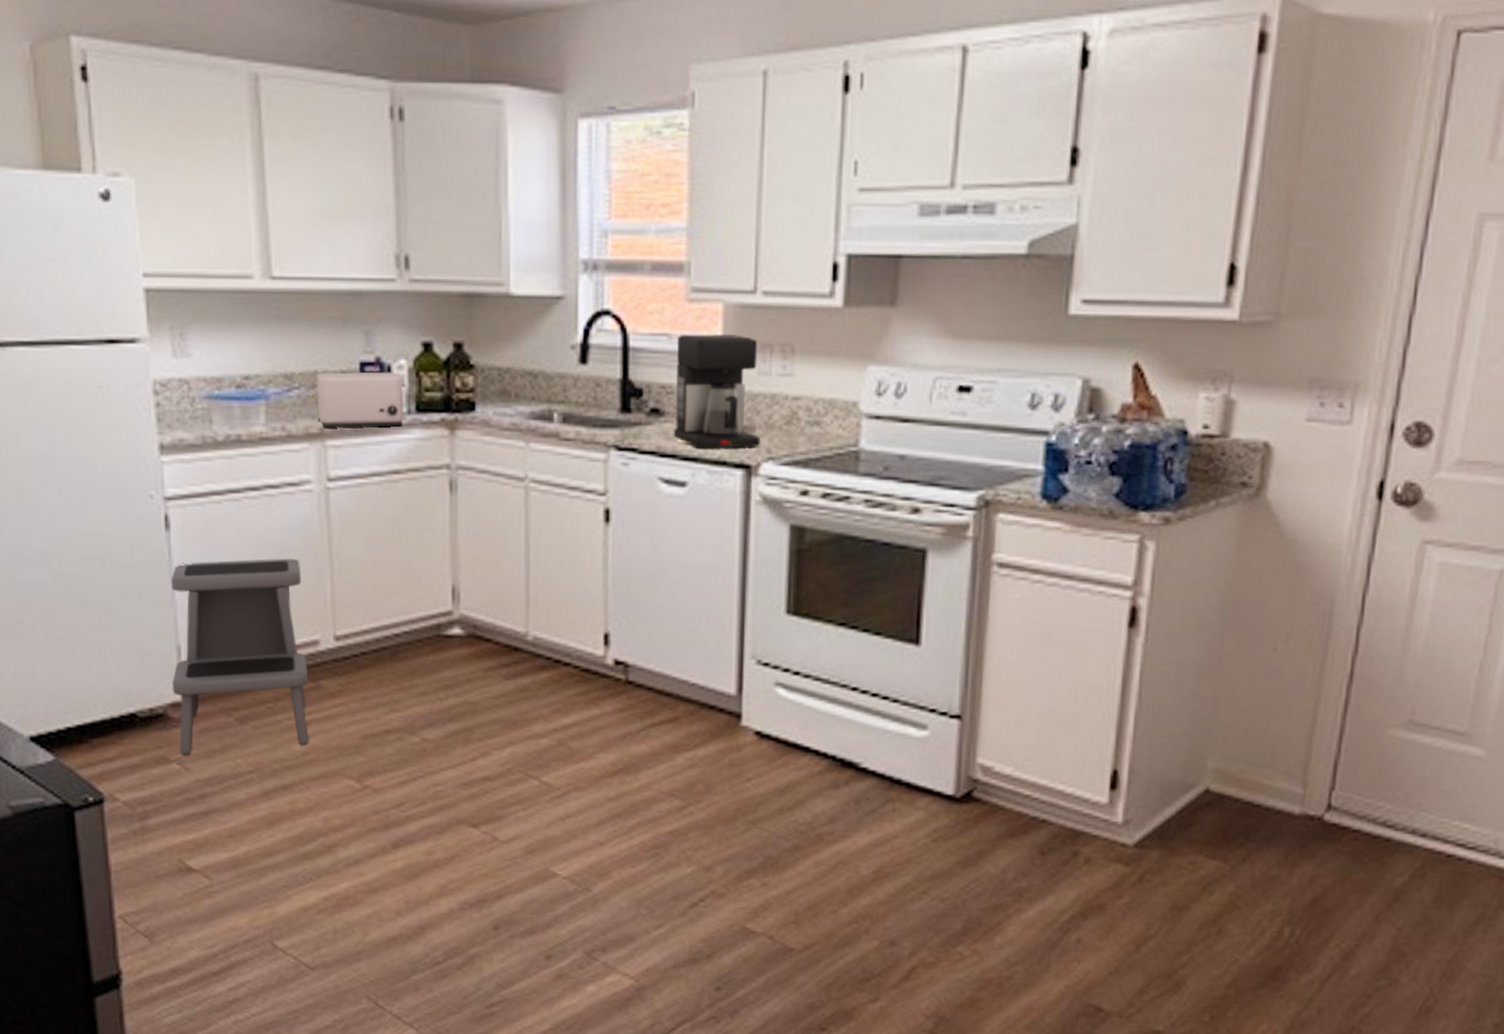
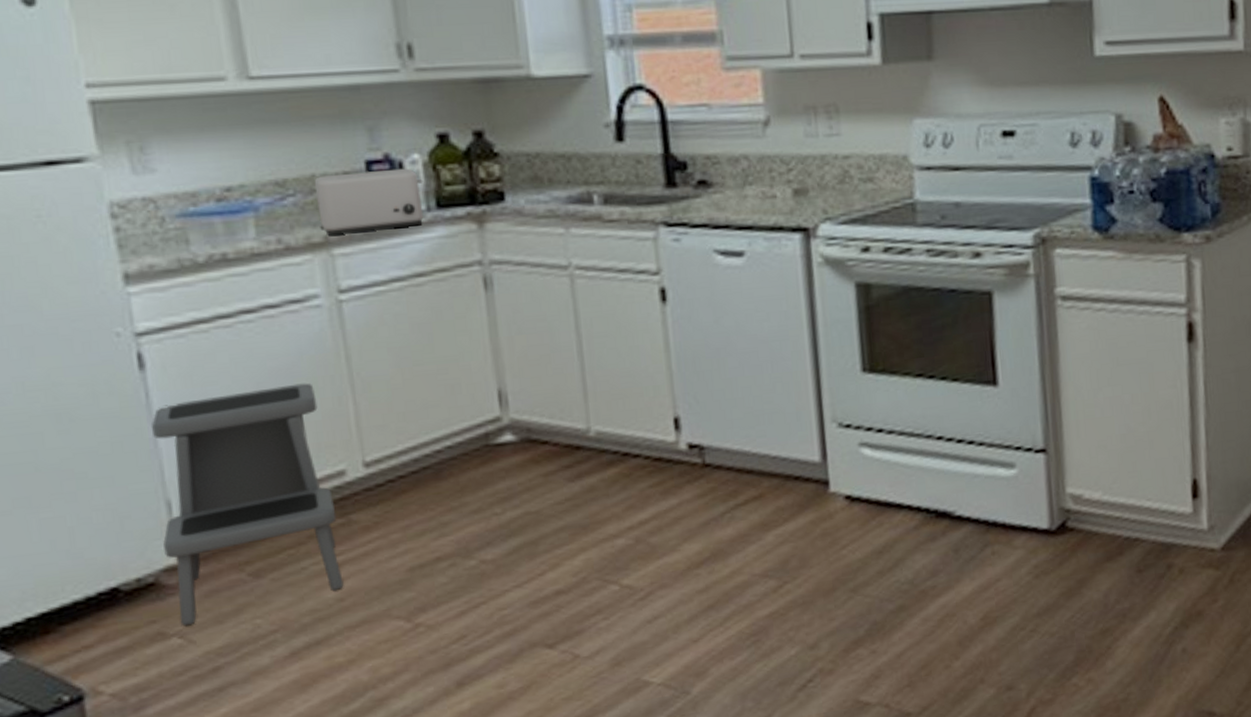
coffee maker: present [673,333,760,449] -> none [718,99,815,216]

